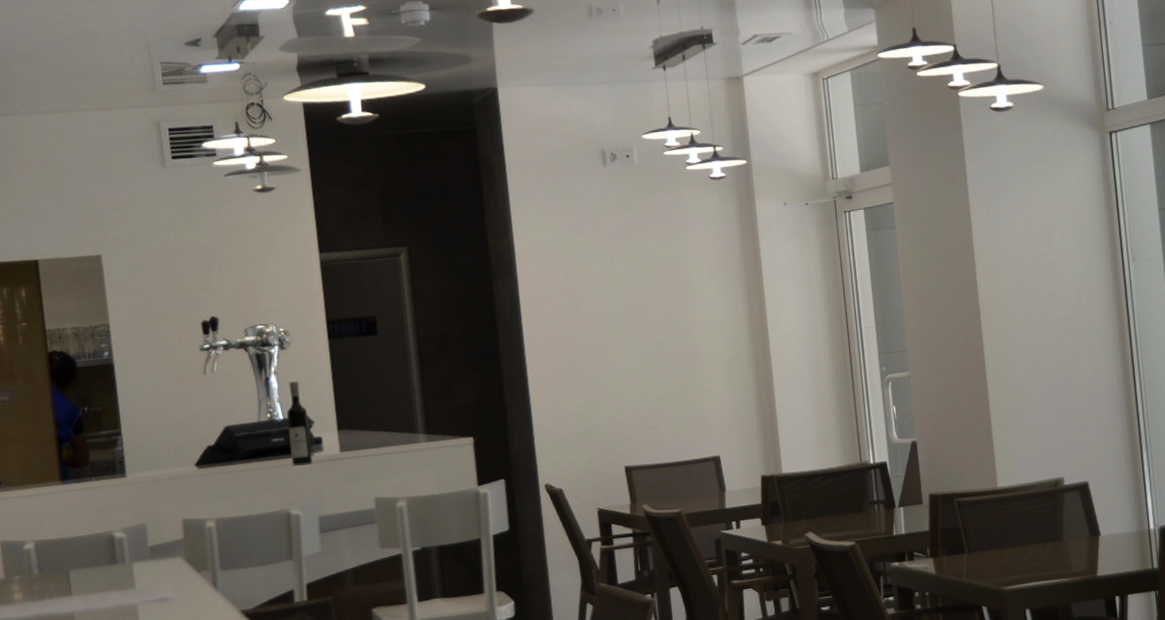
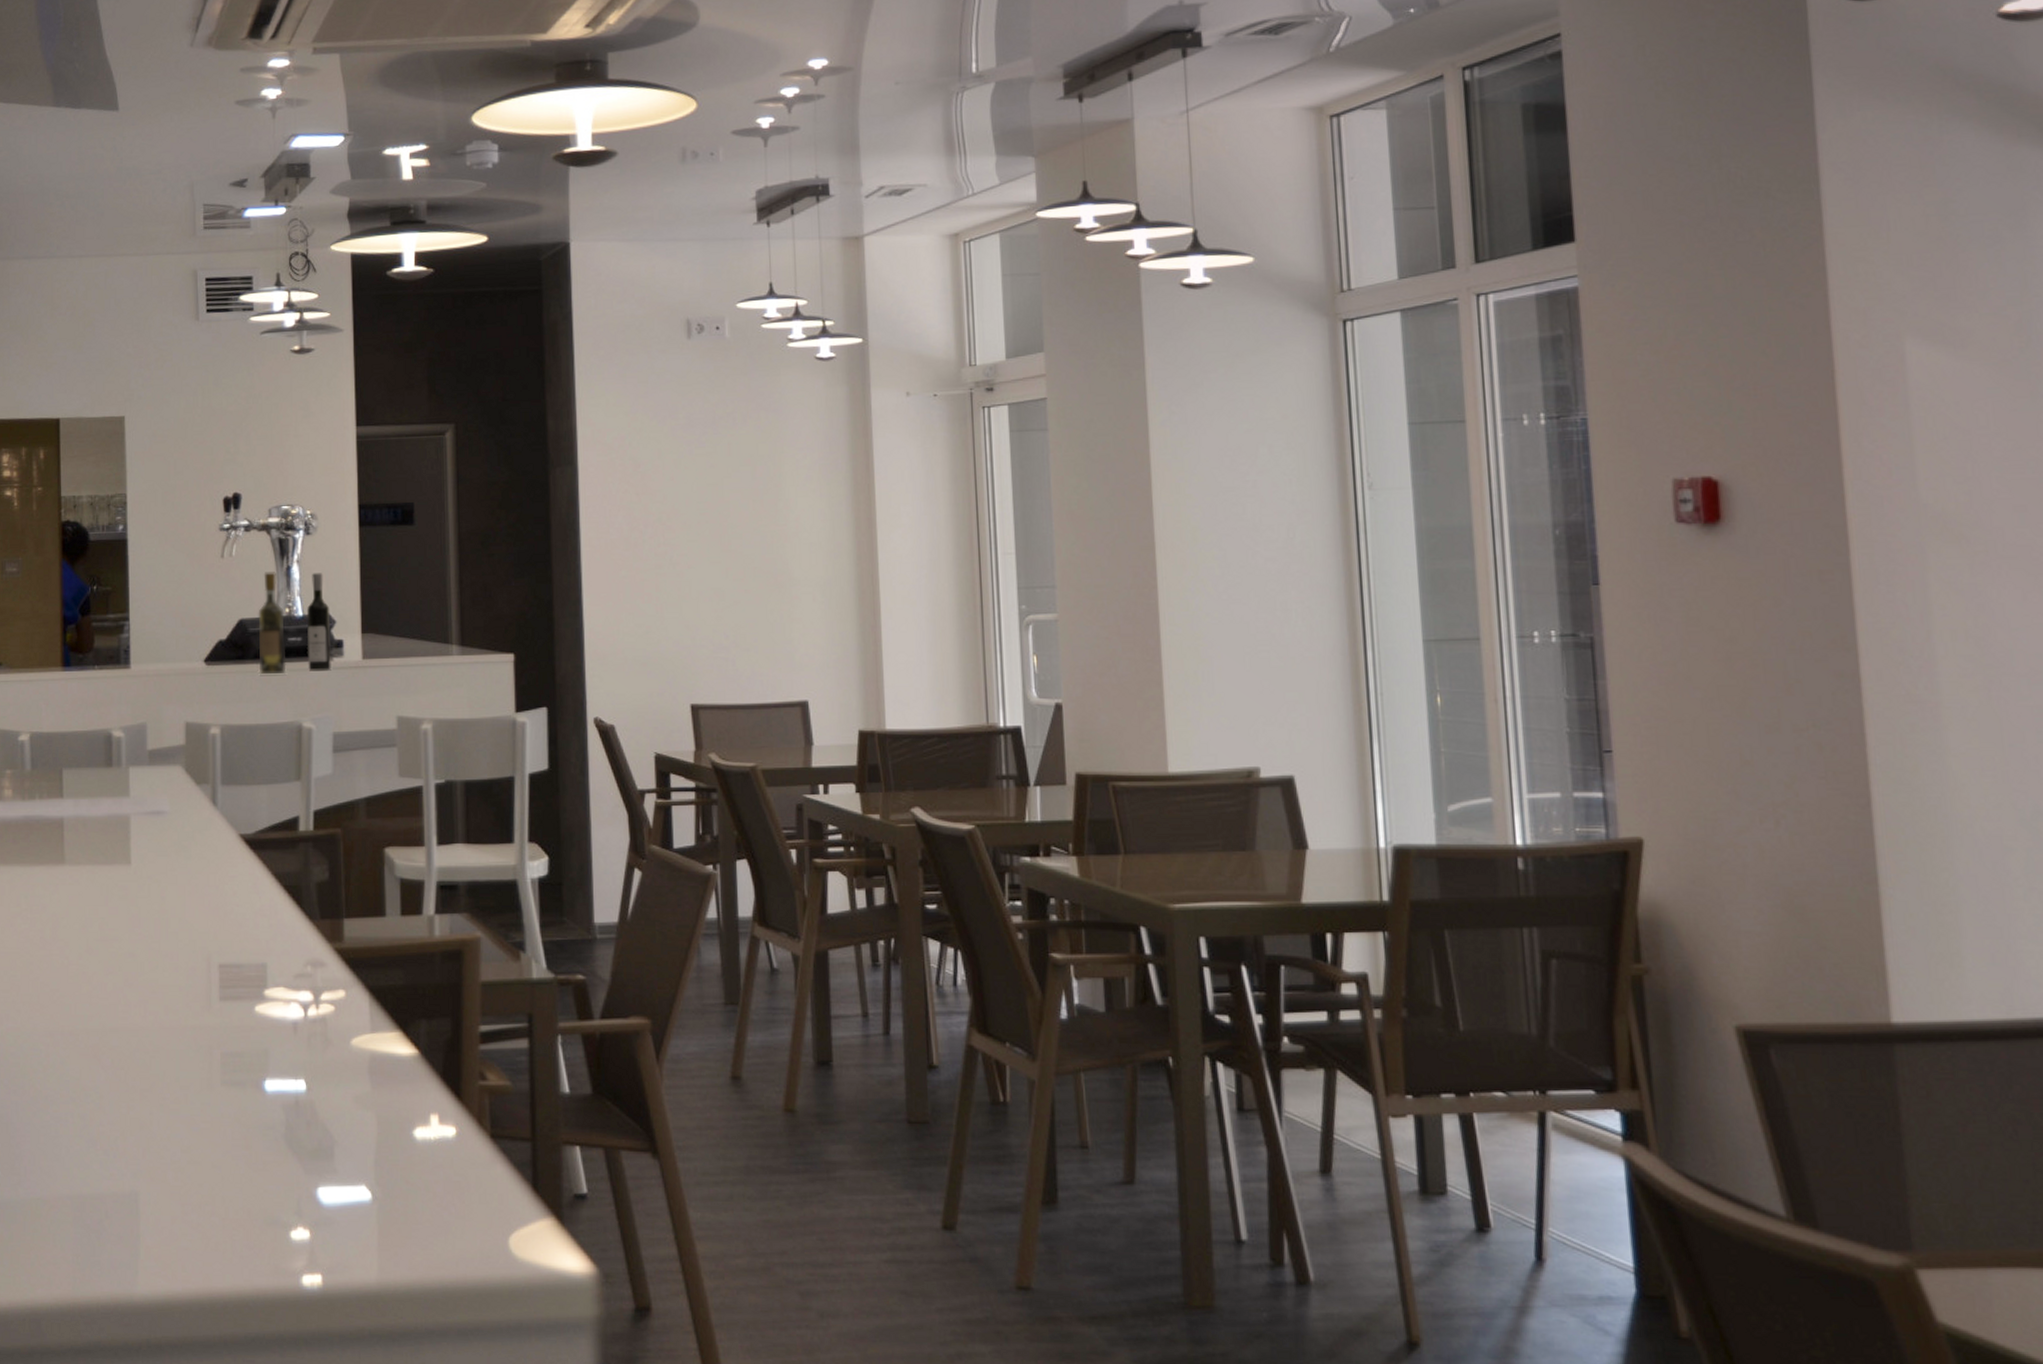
bottle: none [242,383,272,473] -> present [258,572,286,675]

